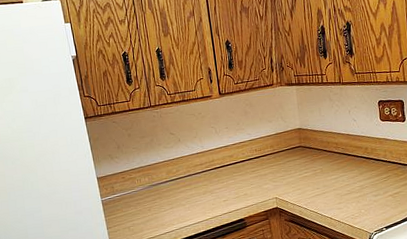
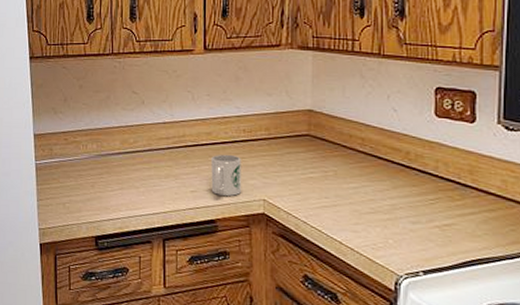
mug: none [235,169,260,200] -> present [211,154,242,196]

